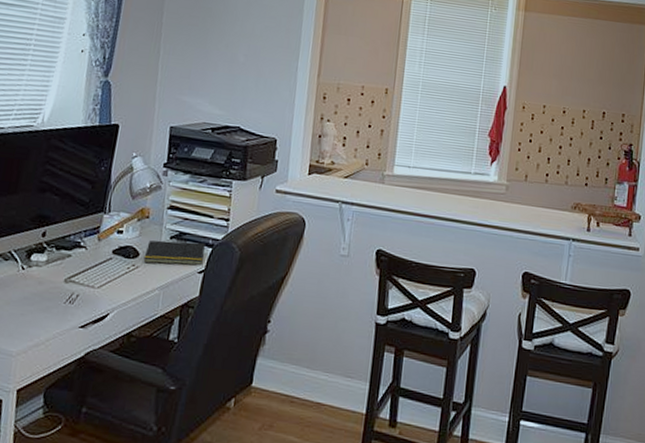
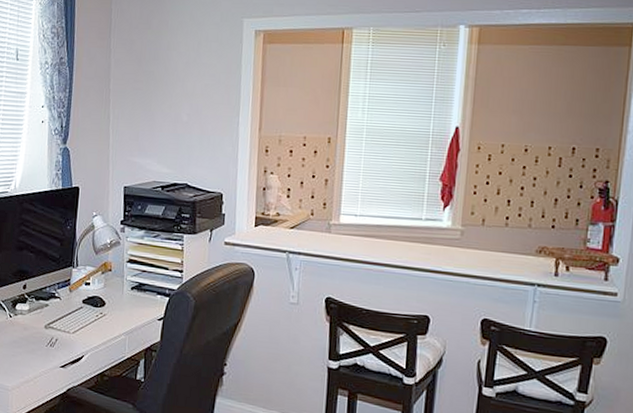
notepad: present [143,240,205,265] -> none [109,290,163,313]

